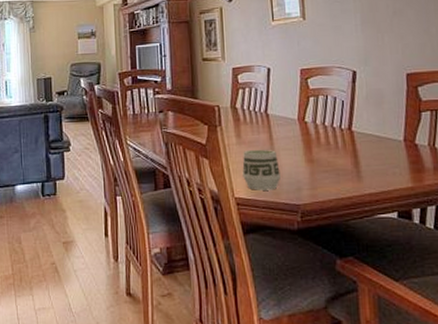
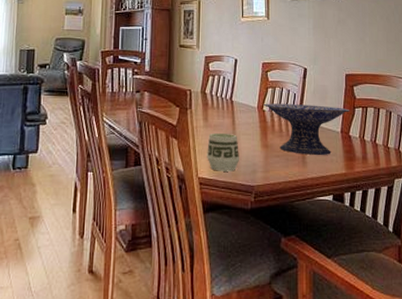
decorative bowl: none [305,111,415,168] -> present [263,103,350,155]

